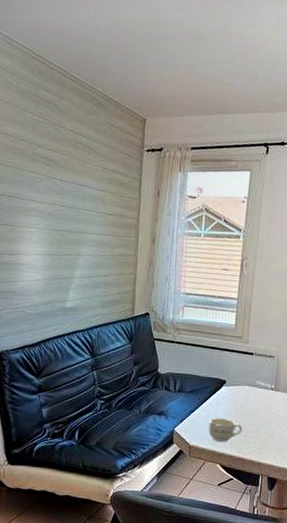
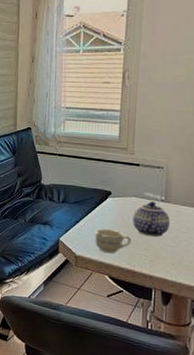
teapot: none [244,390,279,424] -> present [133,201,171,237]

